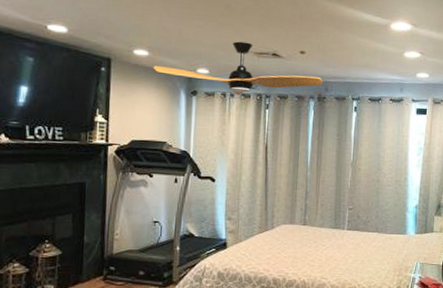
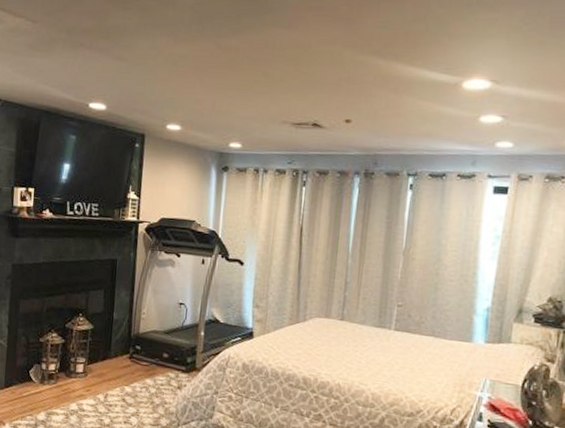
electric fan: present [153,41,322,95] -> none [185,111,371,171]

